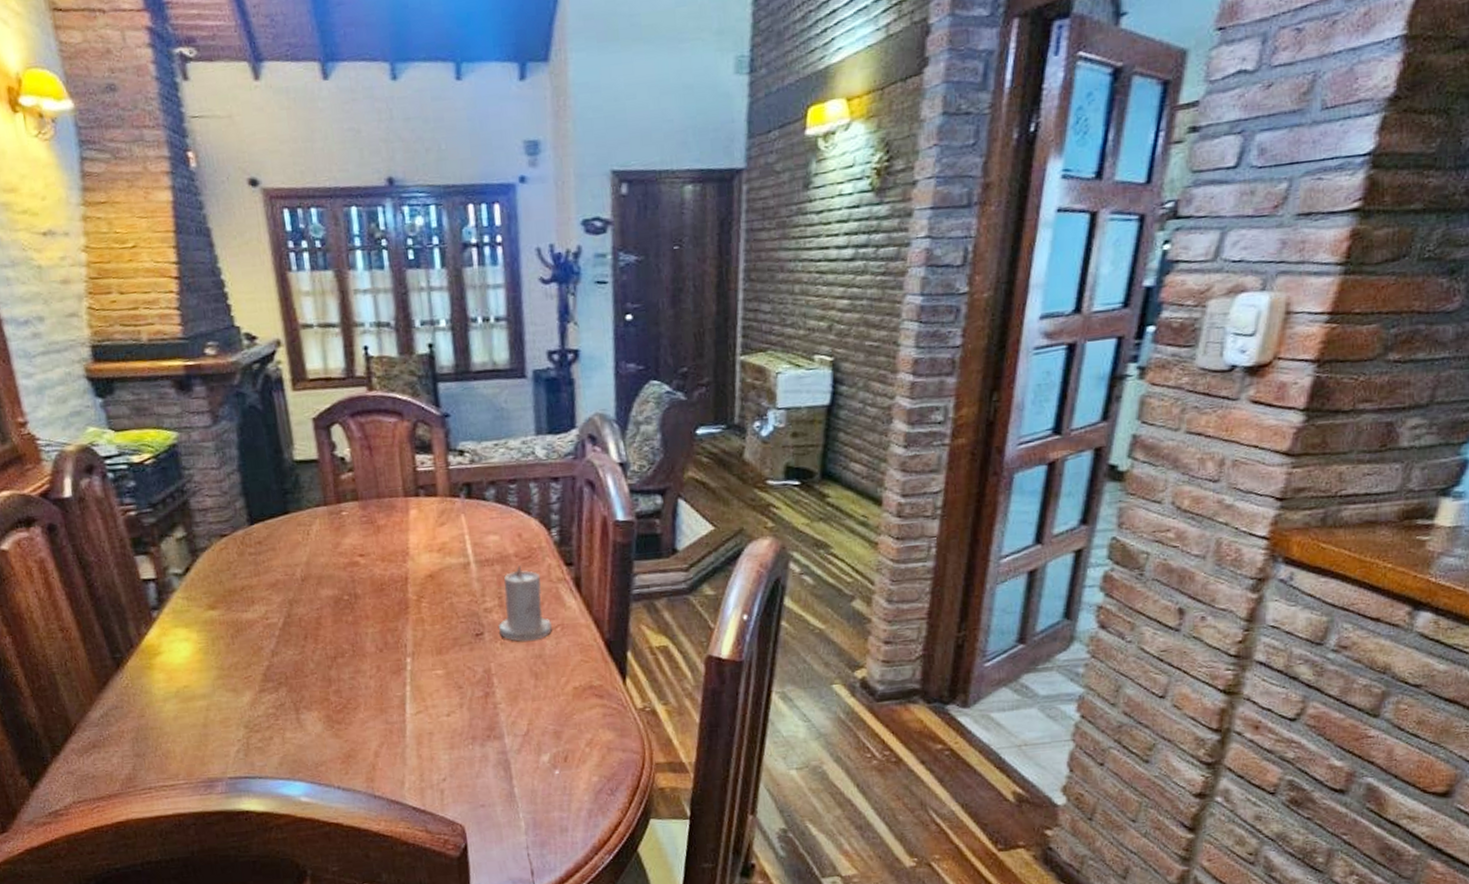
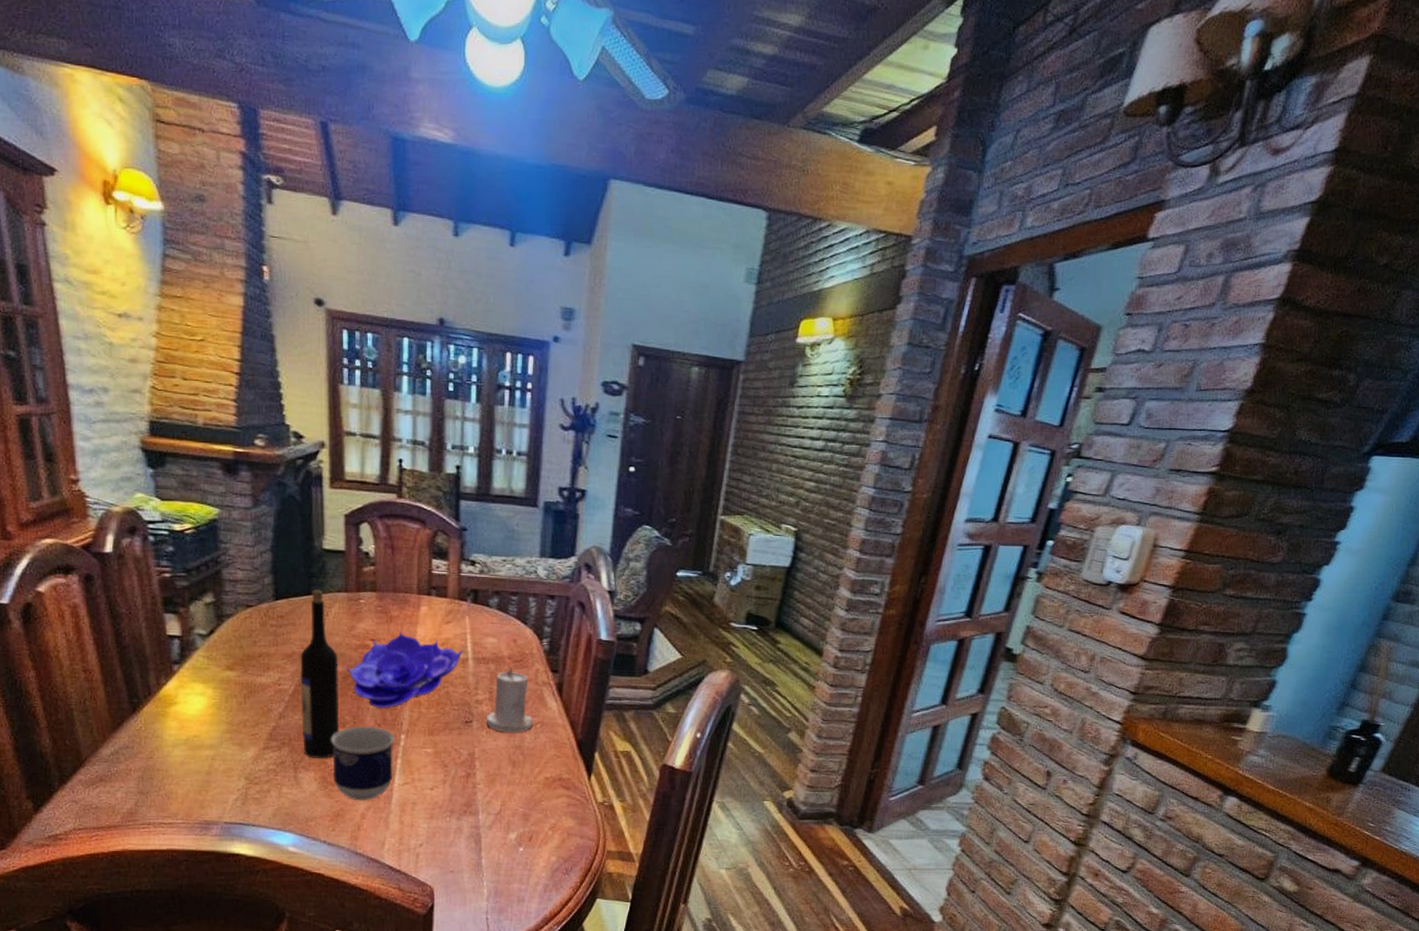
wine bottle: none [285,507,338,696] -> present [300,590,340,758]
cup: none [331,652,404,738] -> present [331,725,394,801]
decorative bowl: none [336,541,464,632] -> present [346,631,464,709]

